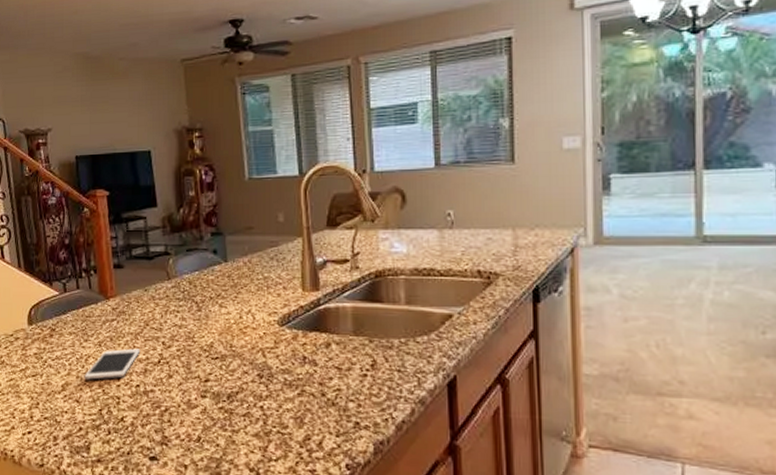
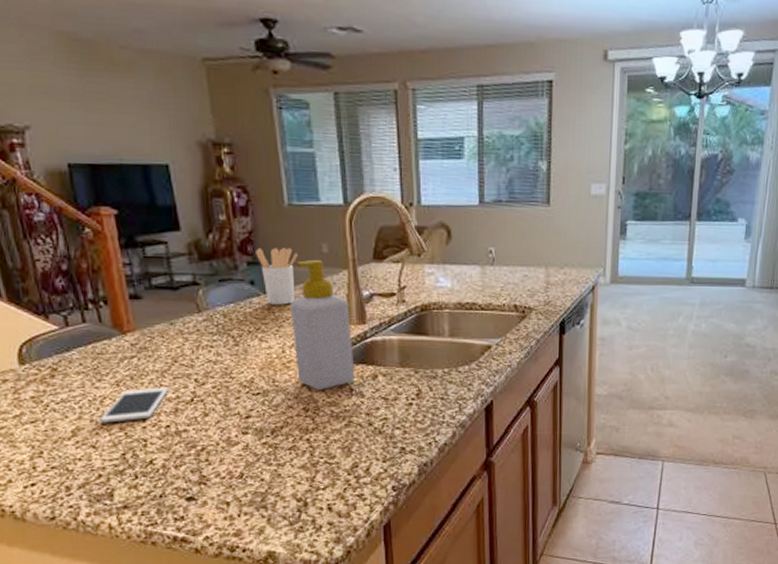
utensil holder: none [219,219,256,272] -> present [256,247,298,305]
soap bottle: none [248,228,308,357] -> present [290,259,355,390]

